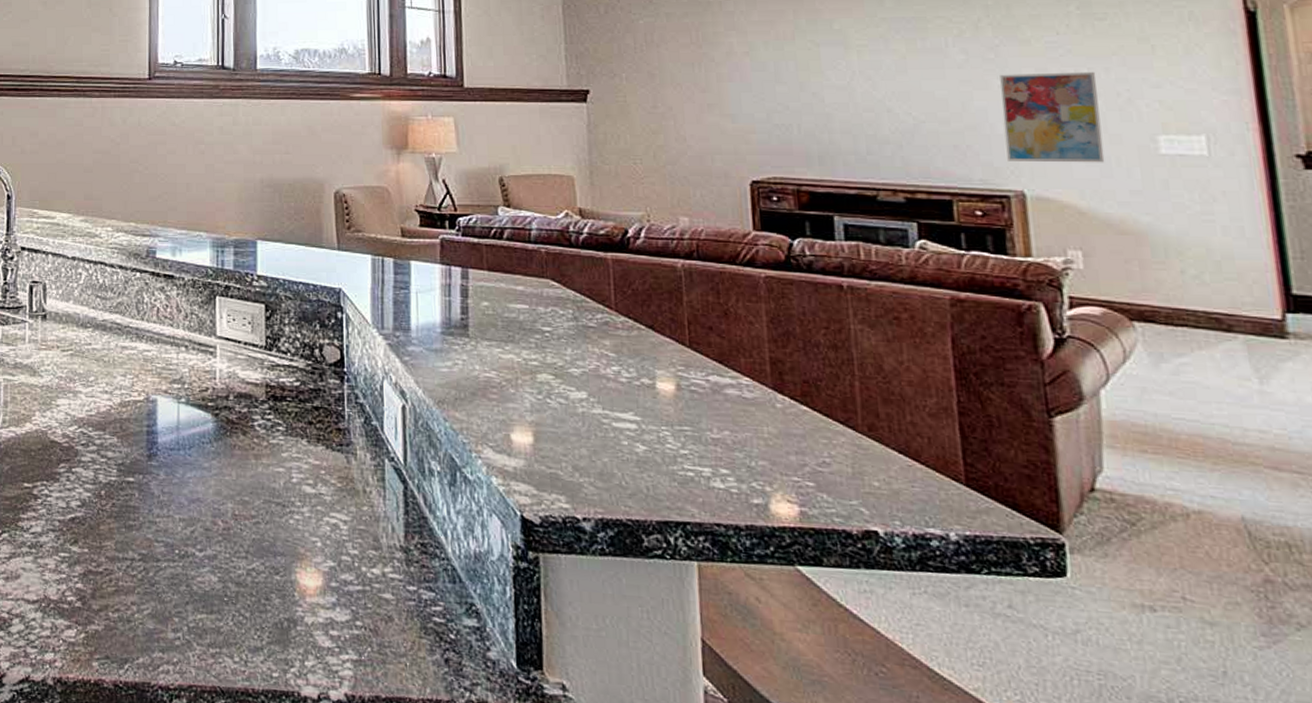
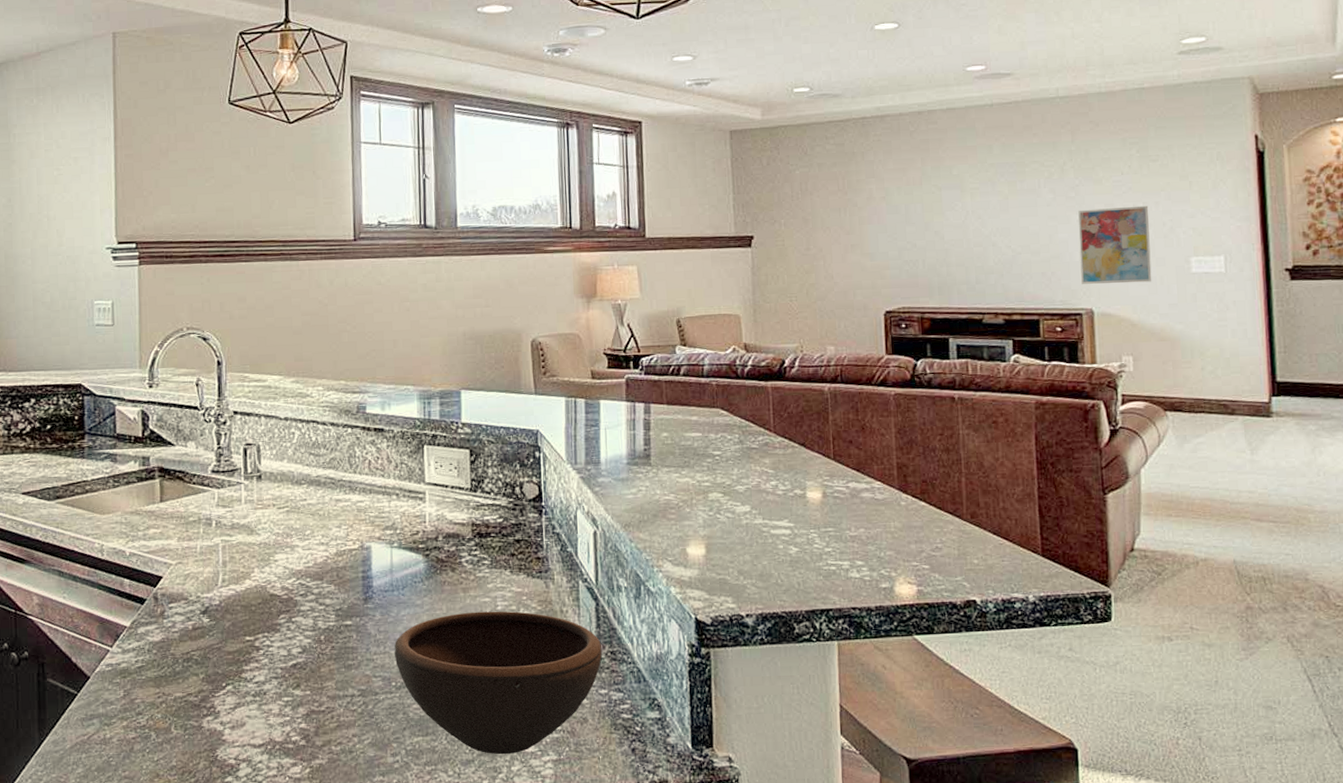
bowl: none [179,481,410,647] -> present [395,611,602,755]

